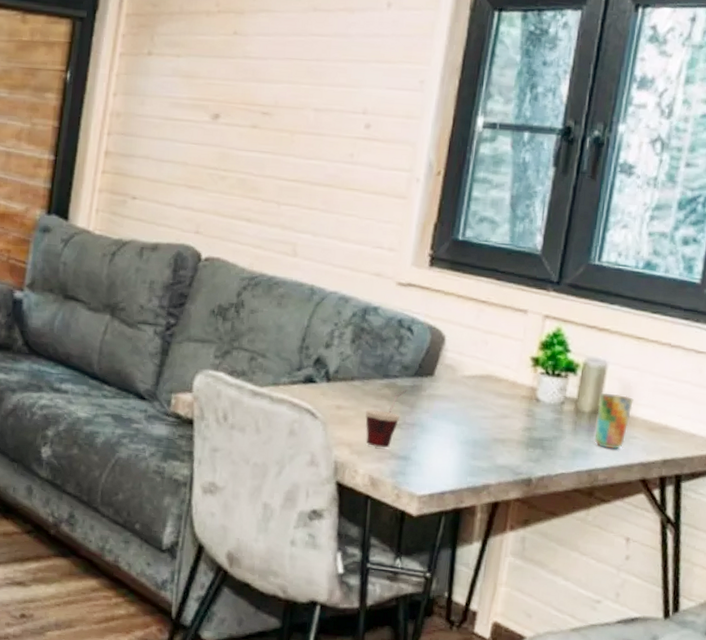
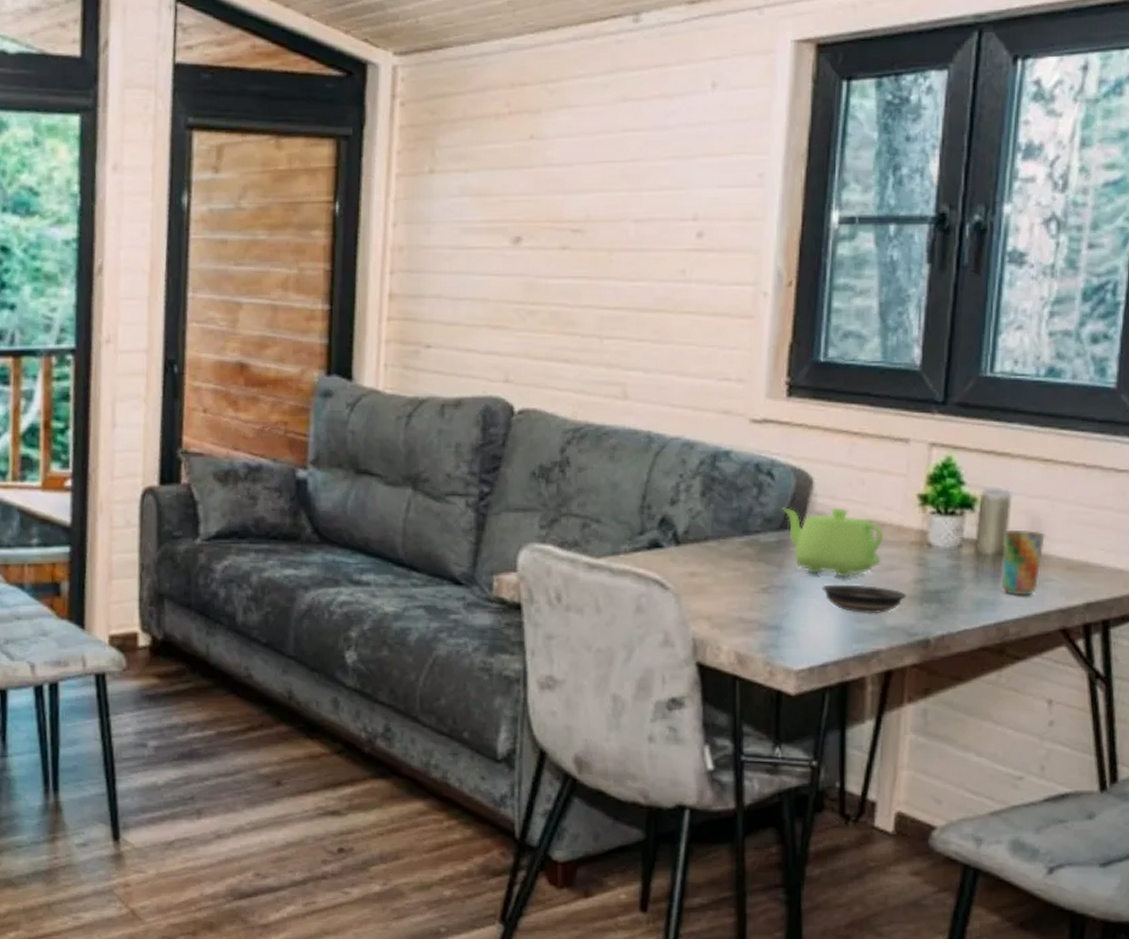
cup: present [365,389,407,448] -> none [725,546,773,618]
teapot: none [417,358,501,421] -> present [781,507,885,578]
saucer: none [445,425,515,454] -> present [821,584,906,614]

